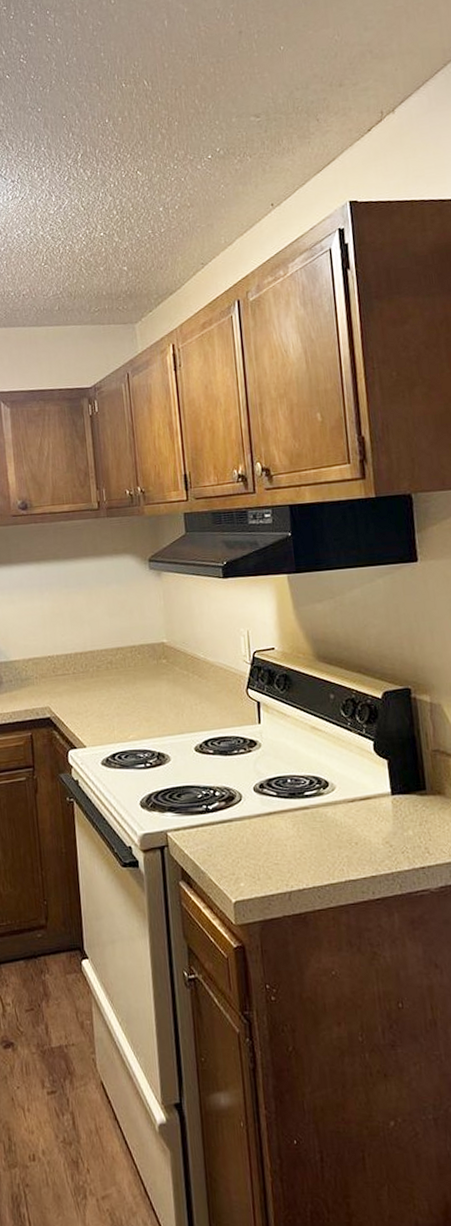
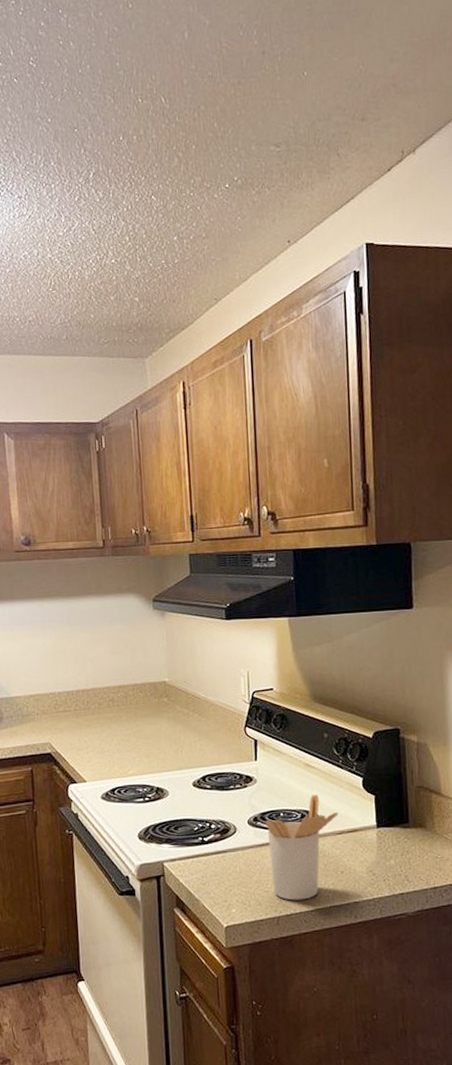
utensil holder: none [271,759,349,874] -> present [265,794,338,901]

